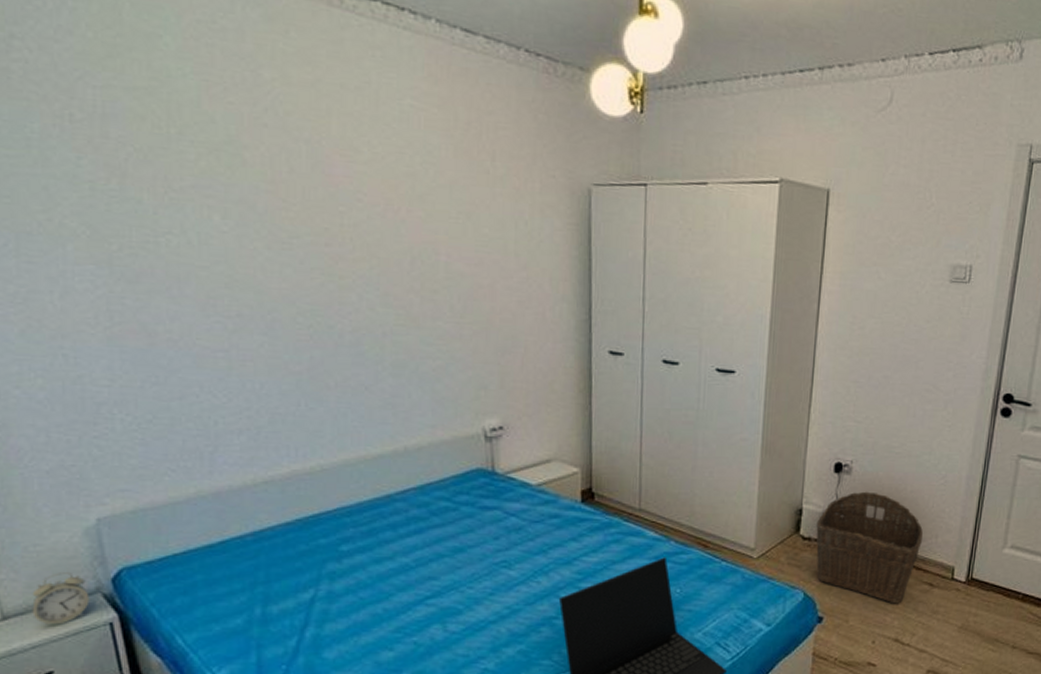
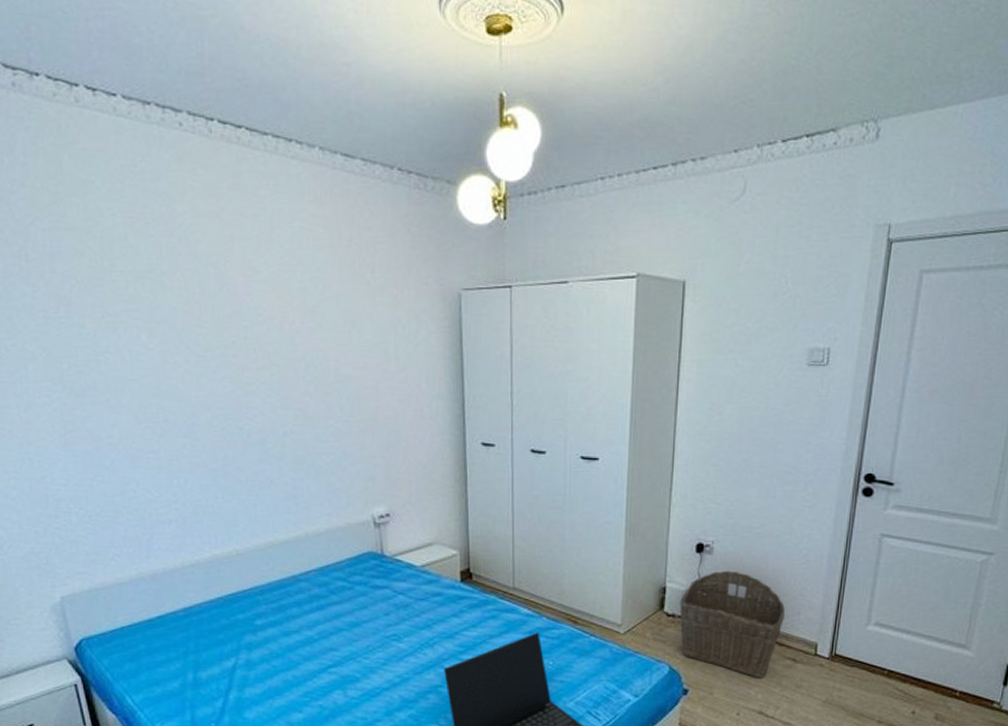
alarm clock: present [32,572,90,628] -> none [14,642,59,688]

